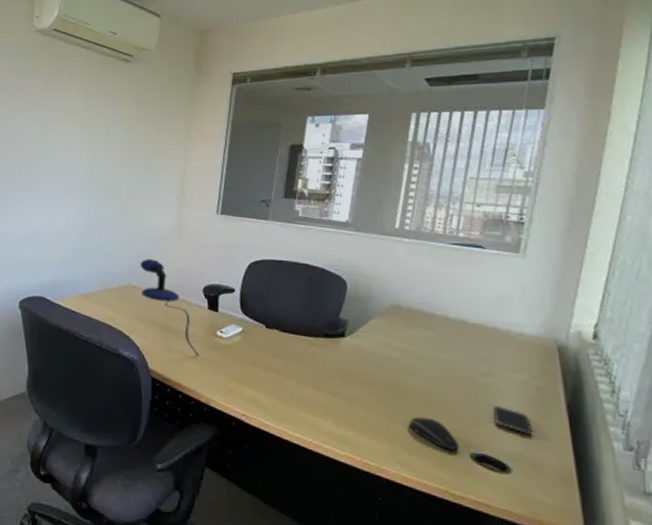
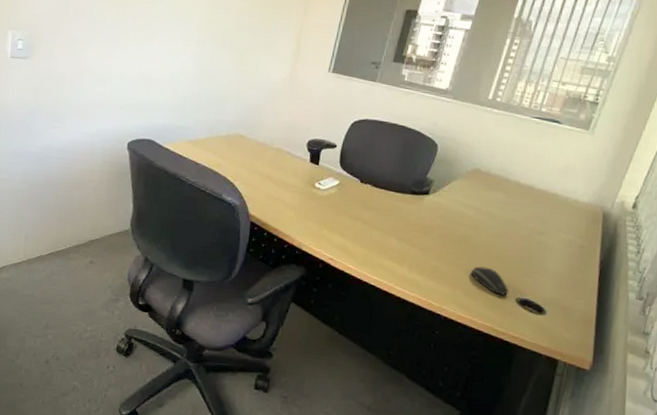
microphone: present [140,259,199,356] -> none [249,110,297,205]
smartphone: present [494,406,532,436] -> none [541,260,569,285]

